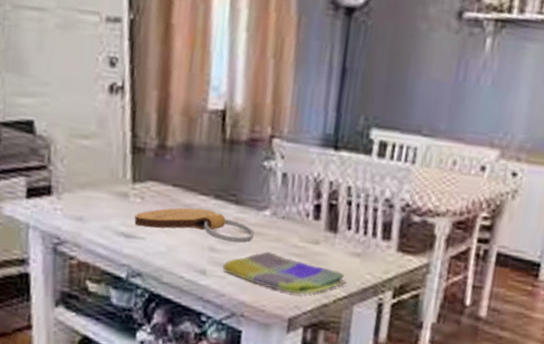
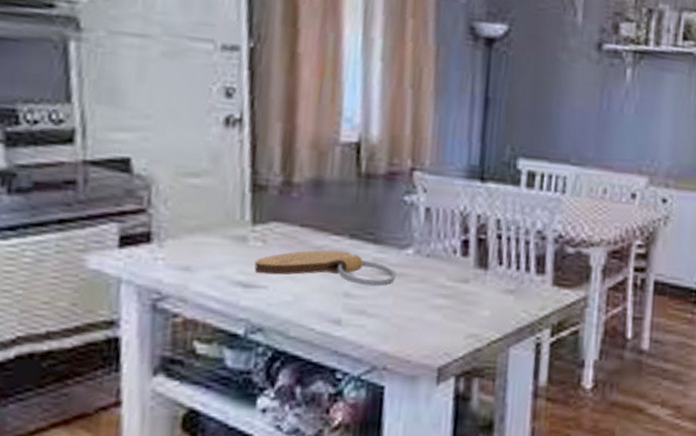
dish towel: present [222,251,347,294] -> none [360,294,501,339]

